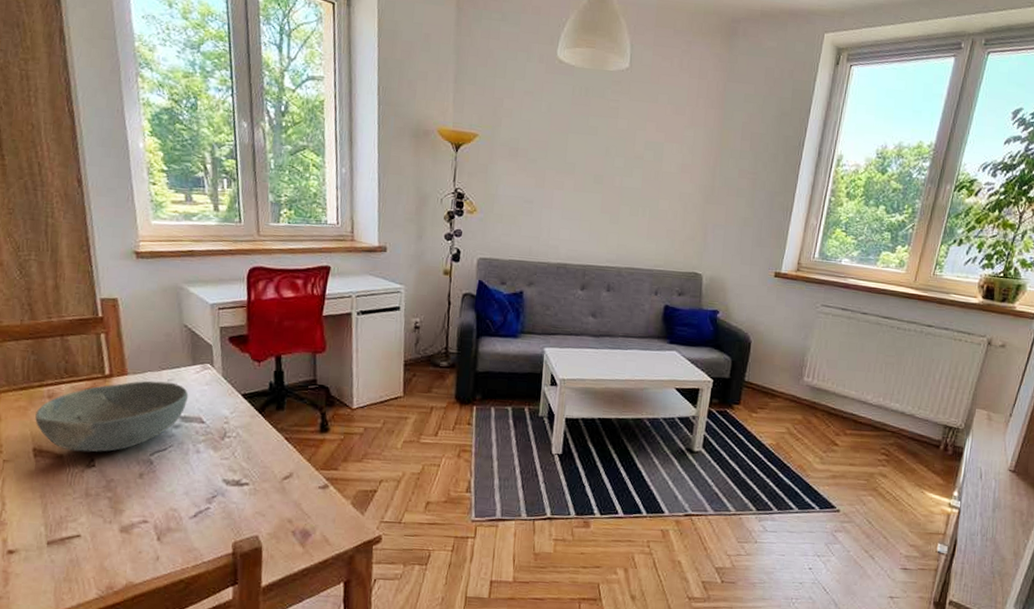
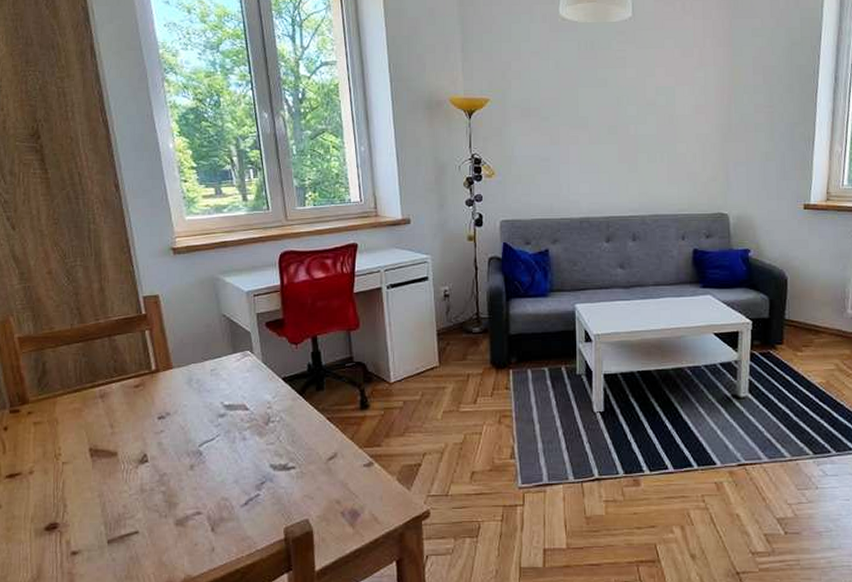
bowl: present [35,380,189,452] -> none [89,372,232,448]

